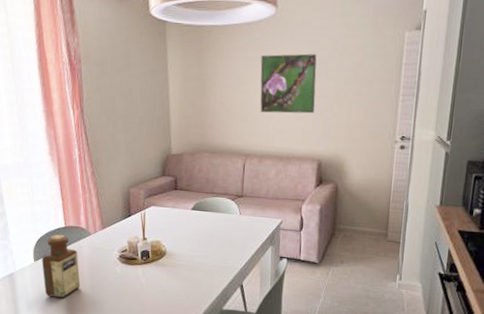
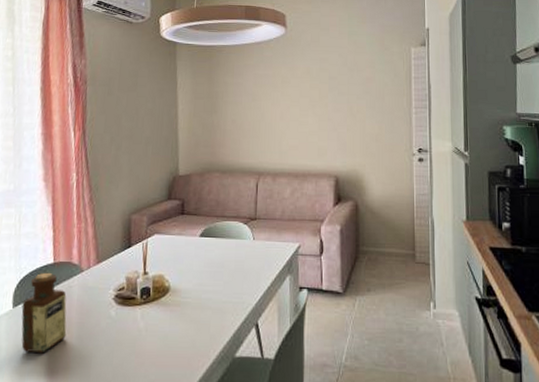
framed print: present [260,53,317,114] -> none [272,70,329,129]

